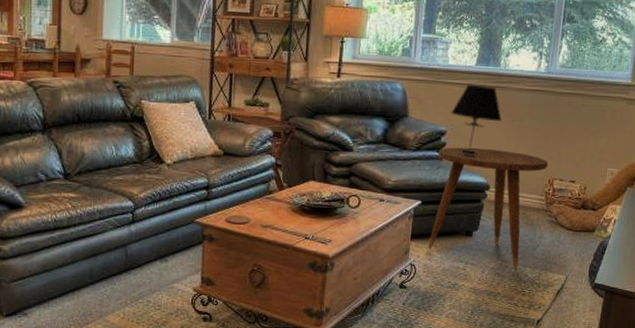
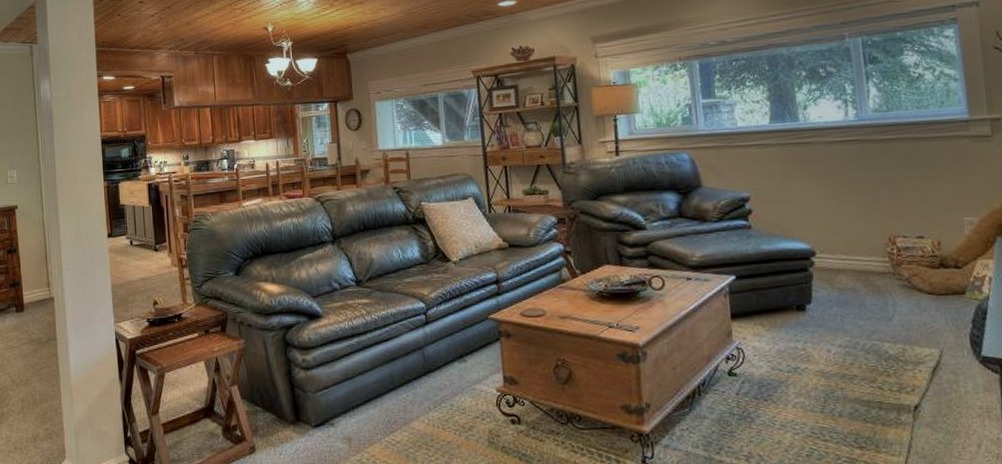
side table: present [428,147,549,270] -> none [744,210,885,347]
table lamp: present [450,84,503,156] -> none [750,143,815,221]

